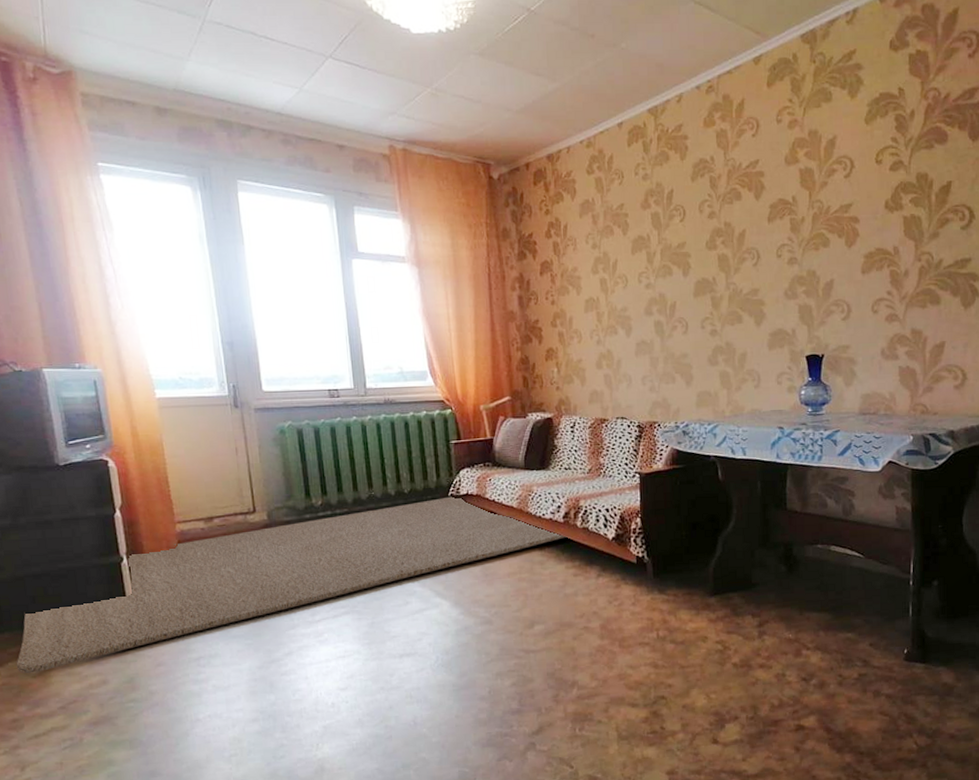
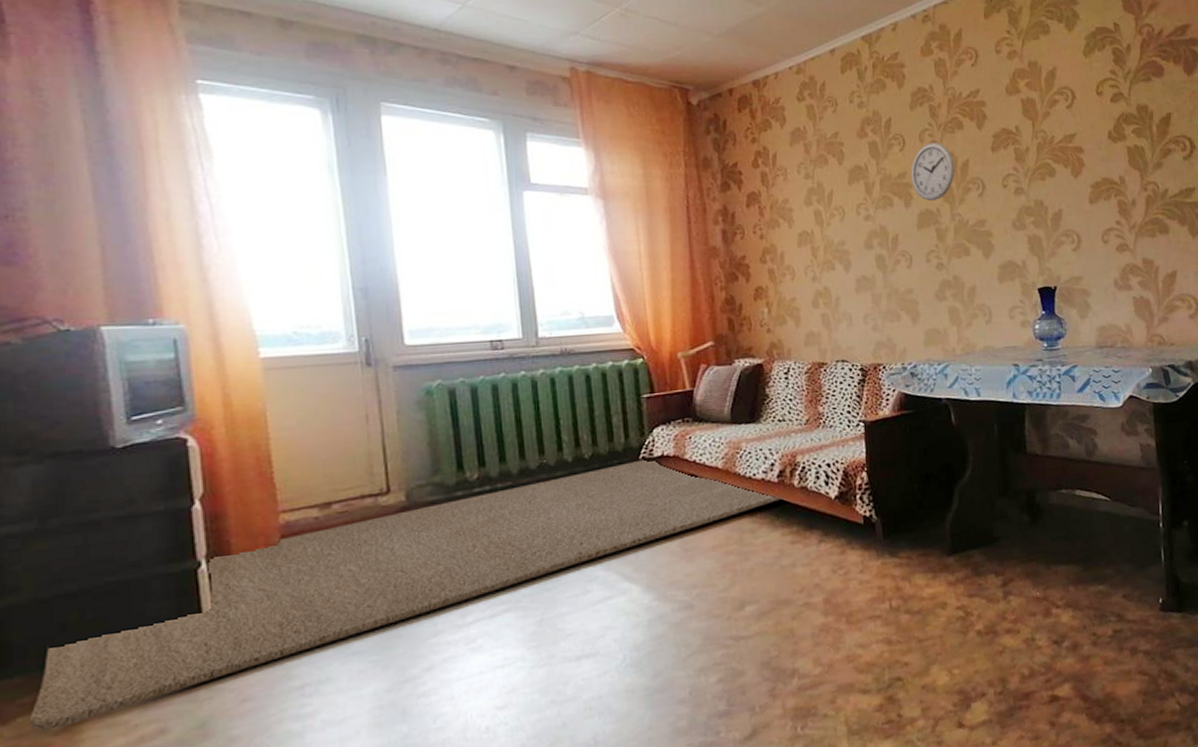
wall clock: none [690,213,732,271] -> present [911,142,955,202]

